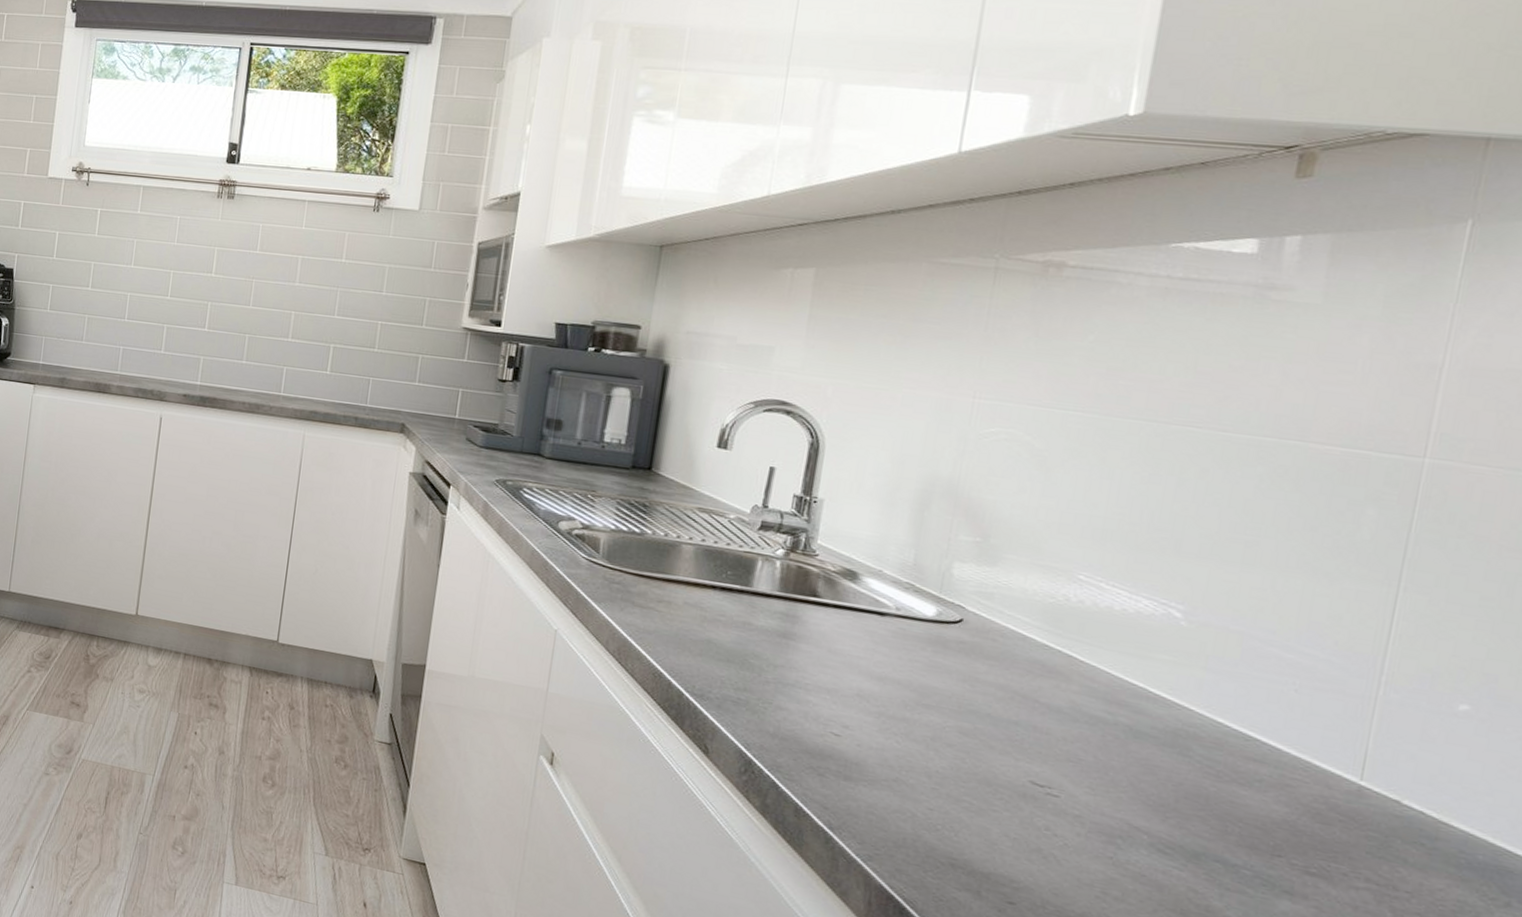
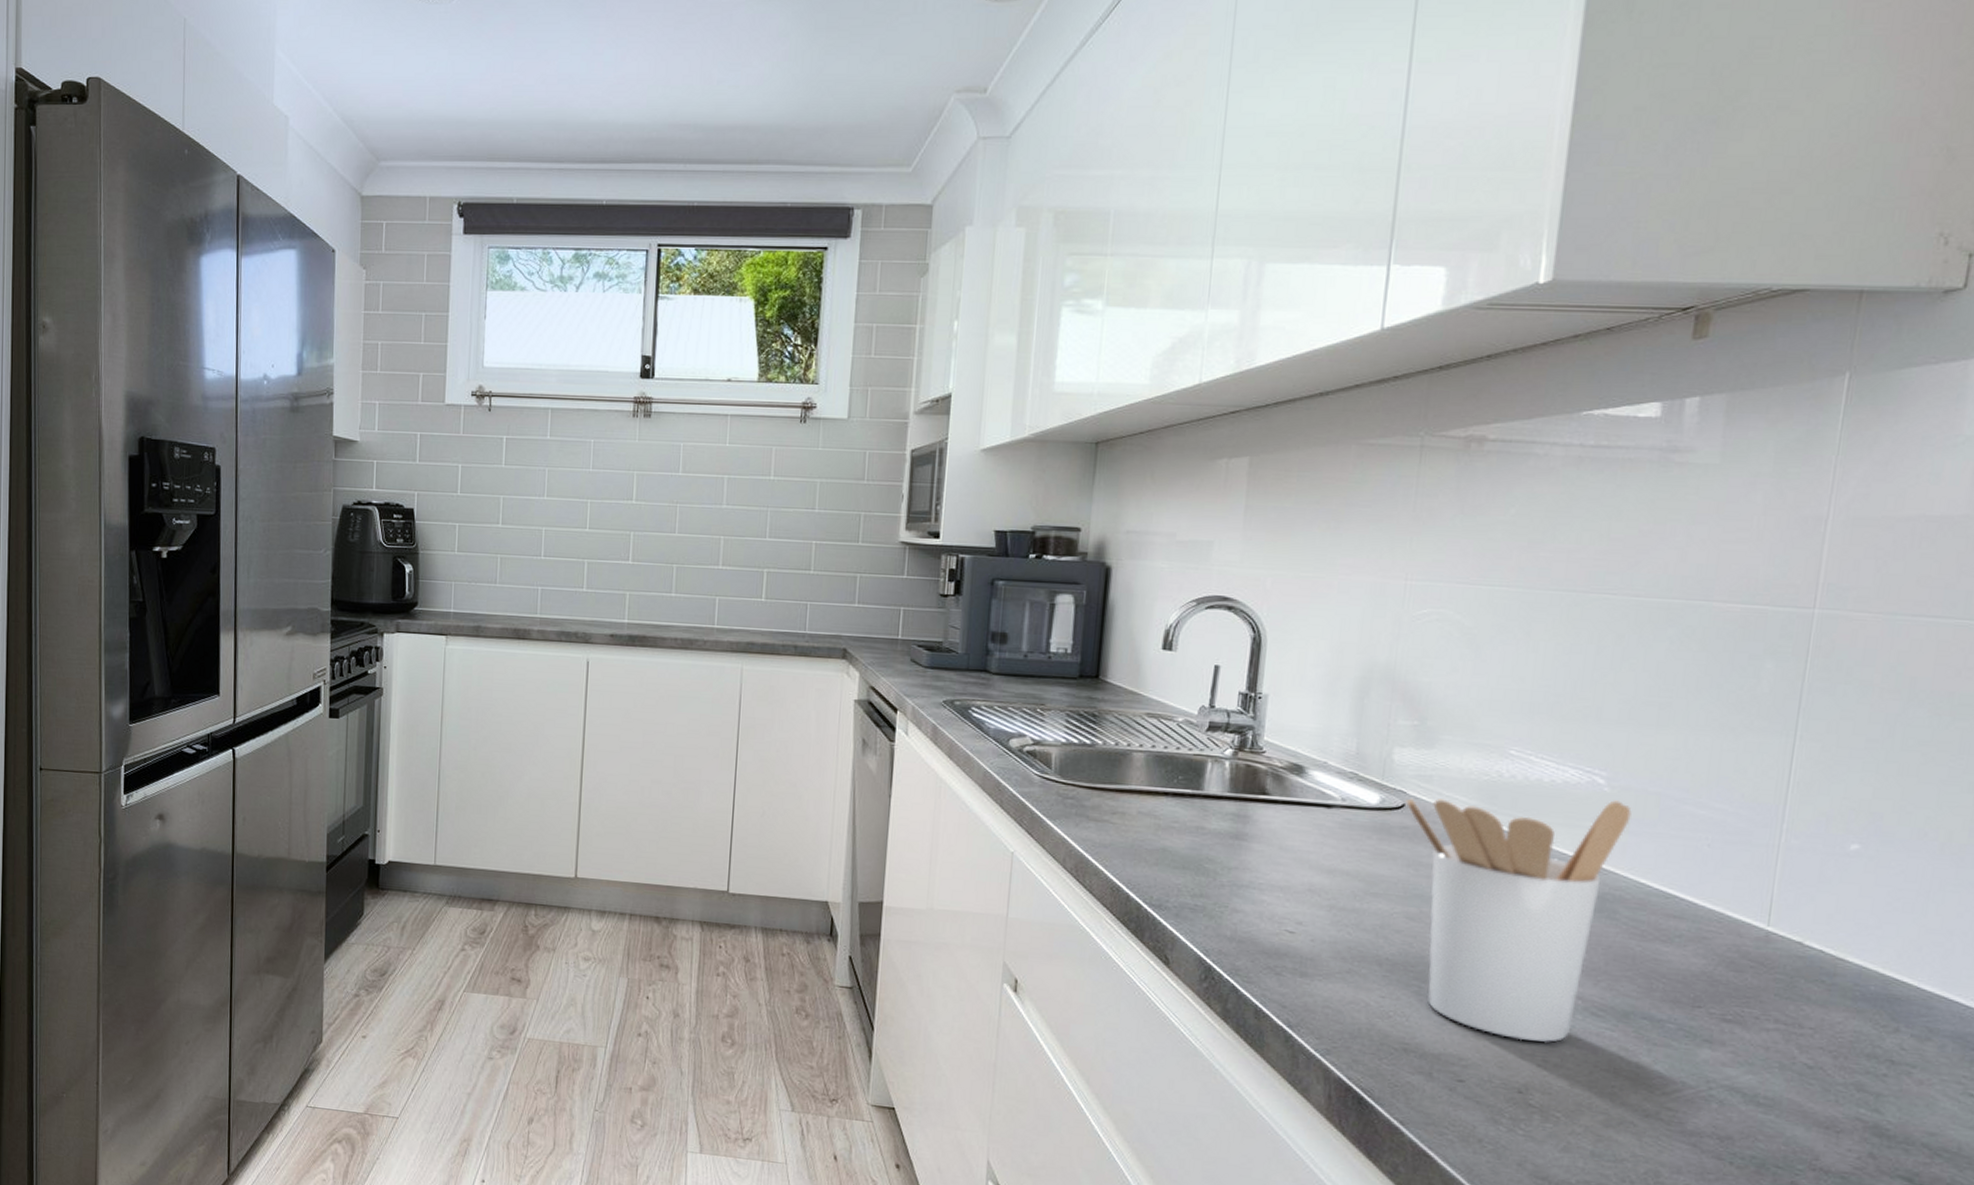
utensil holder: none [964,614,1211,875] -> present [1406,798,1632,1043]

